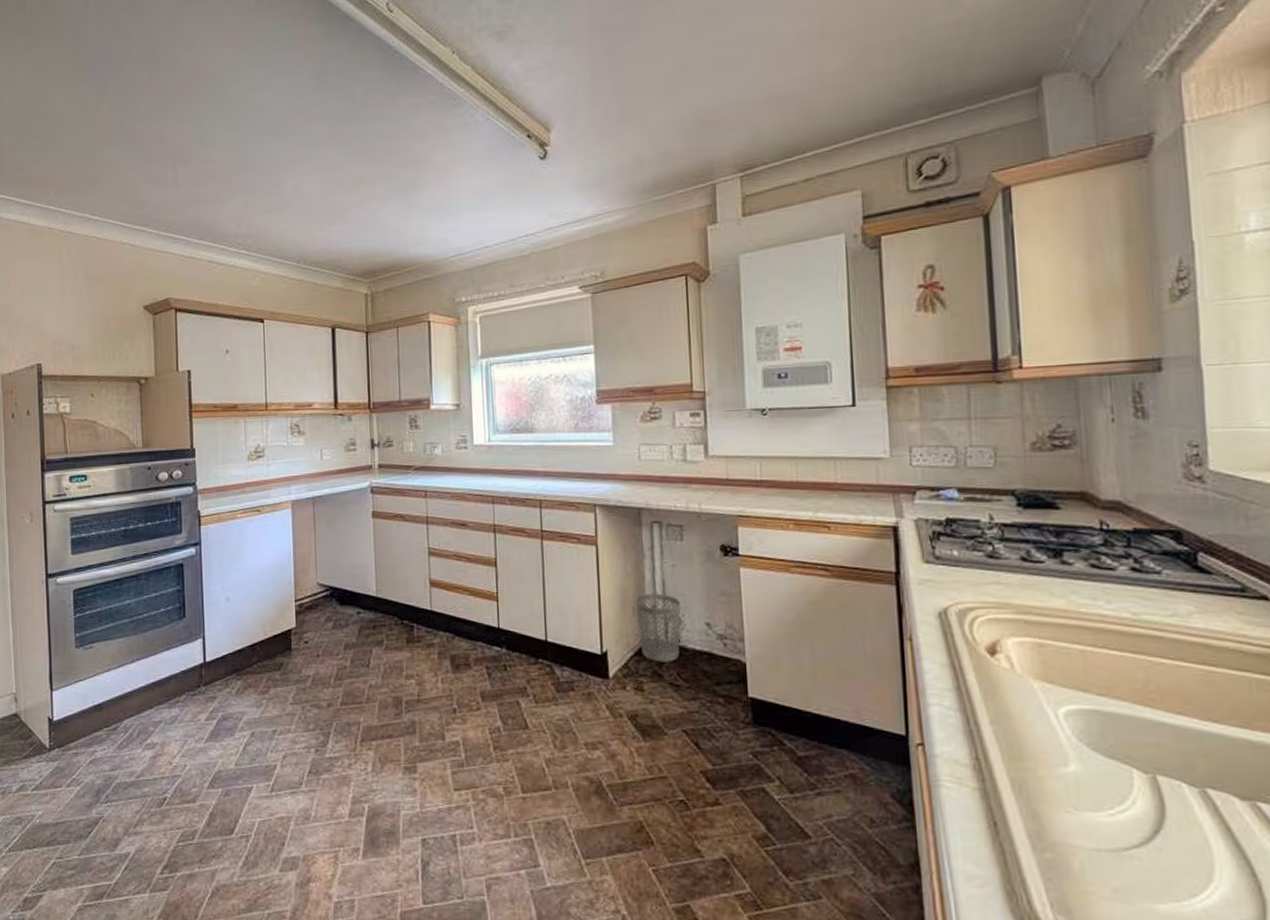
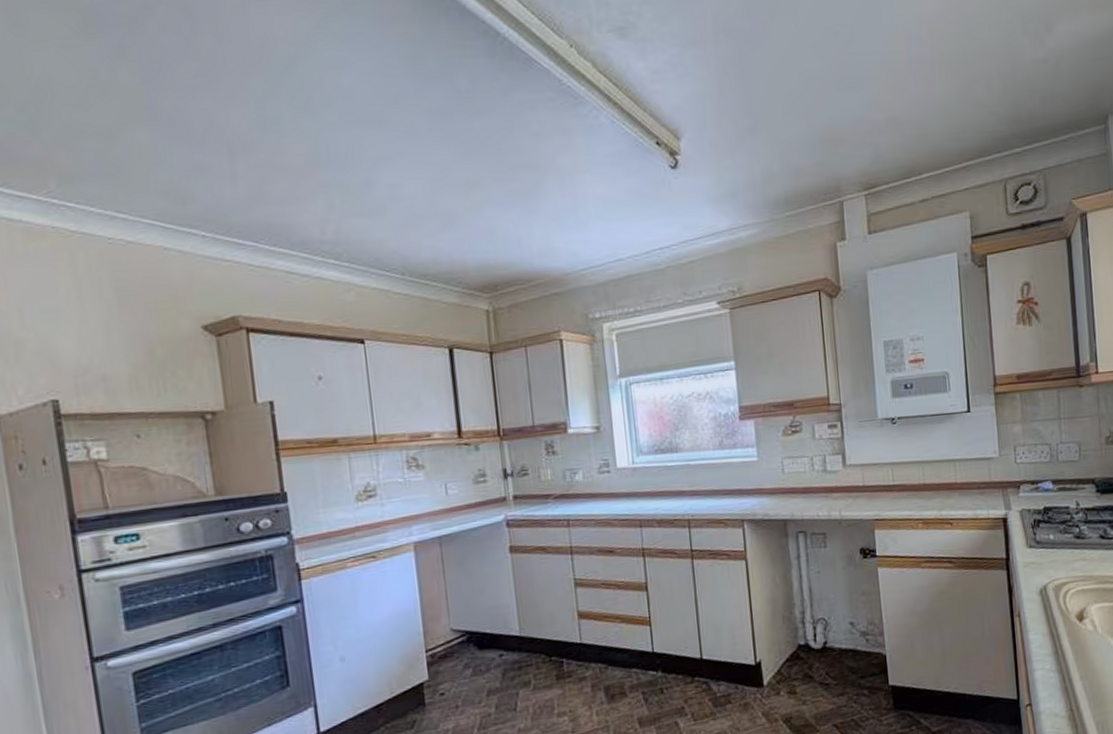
wastebasket: present [634,593,681,662] -> none [784,599,828,665]

